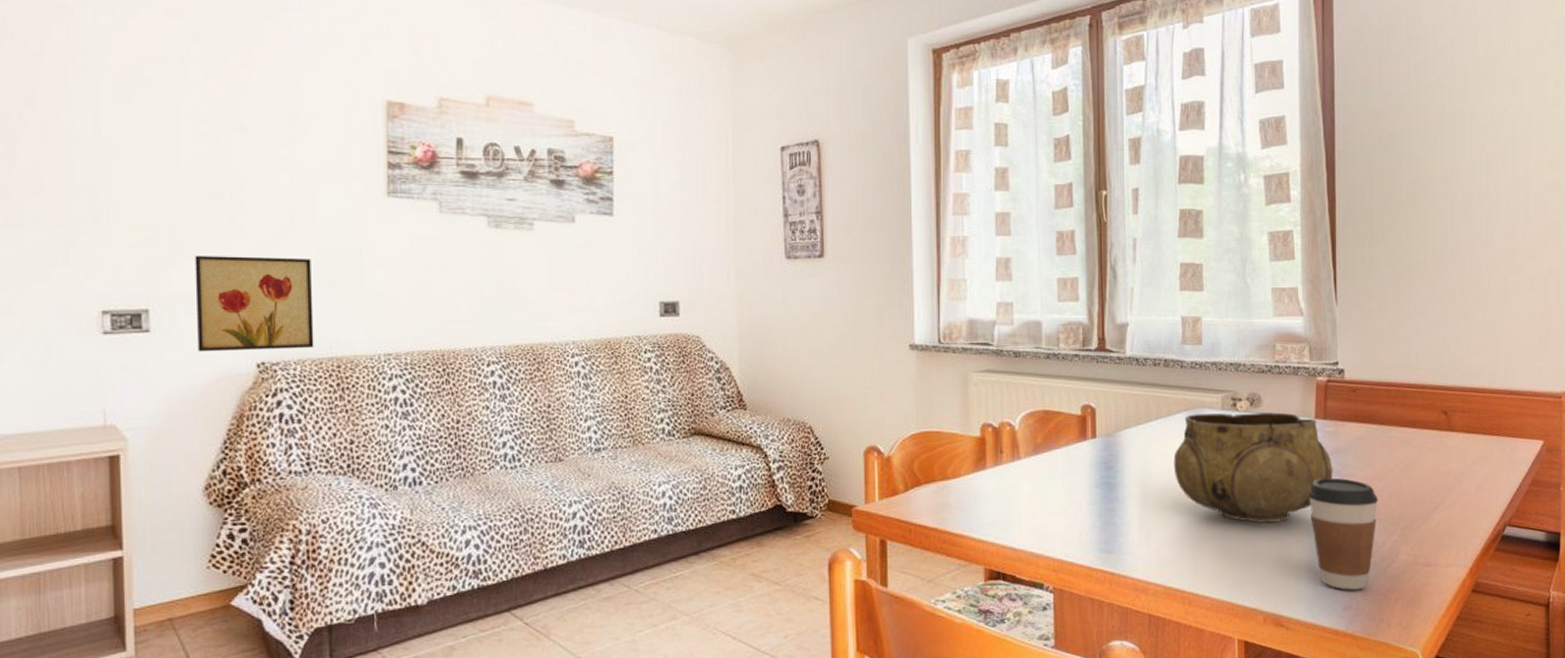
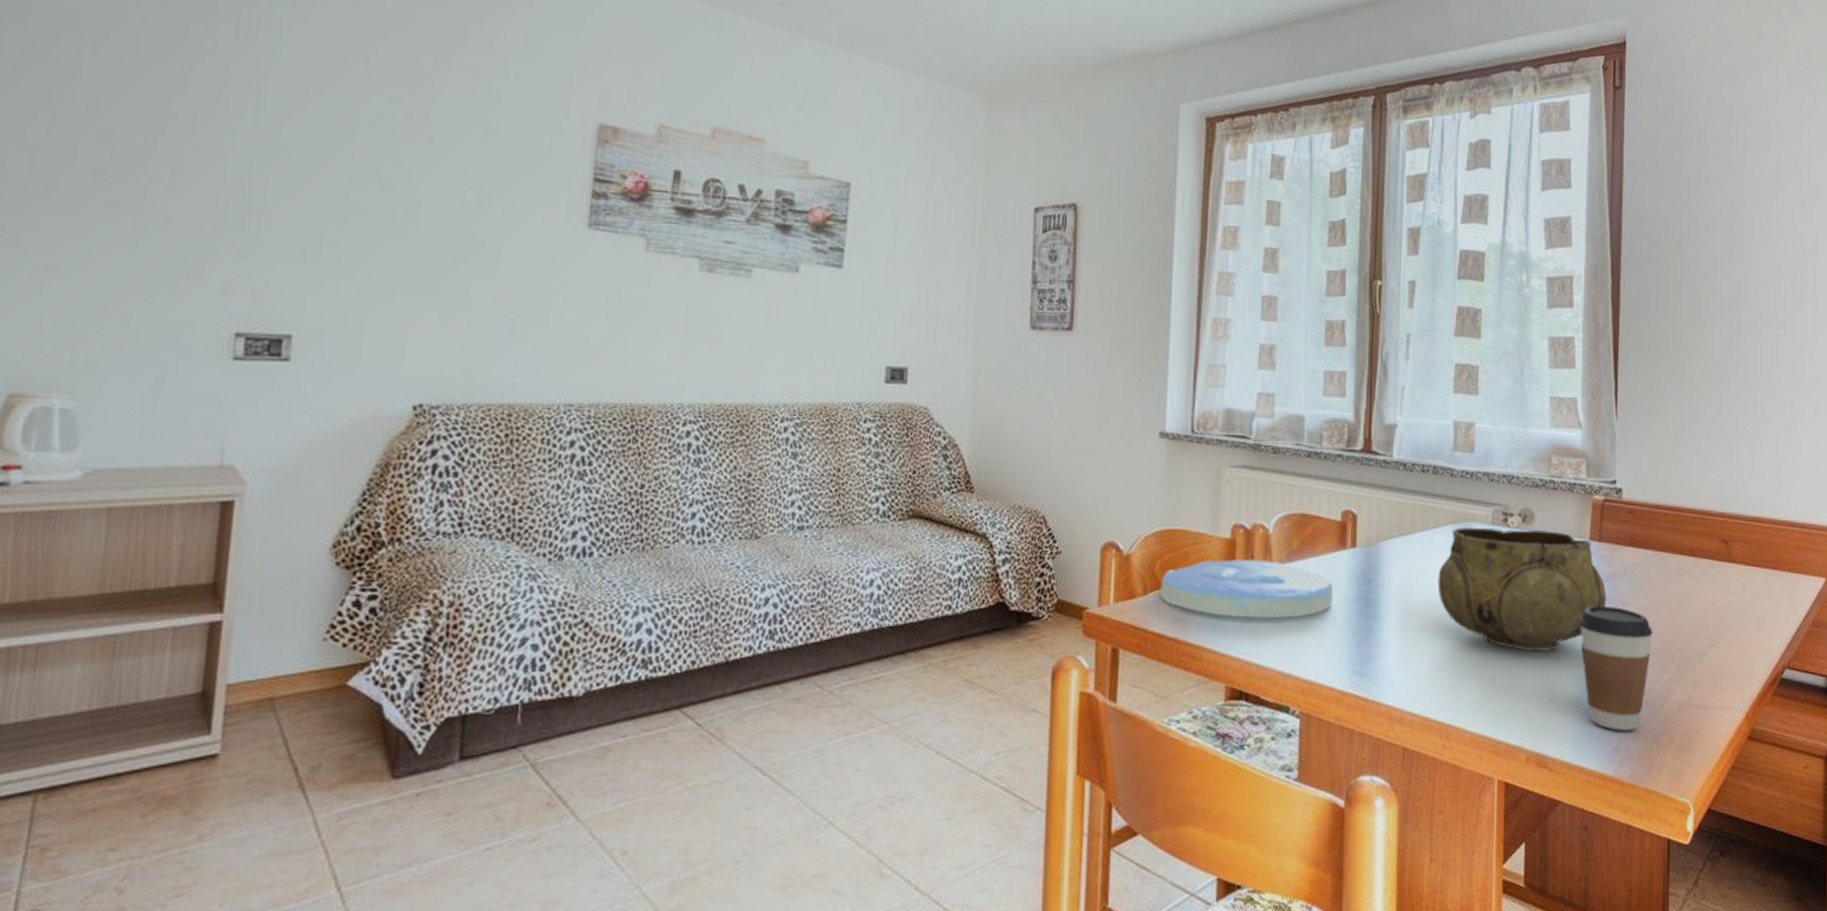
wall art: present [195,255,314,352] -> none [344,277,491,392]
plate: none [919,455,1077,507] -> present [1159,559,1333,619]

